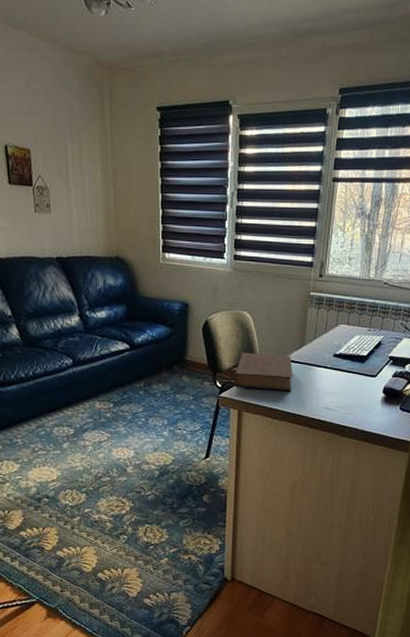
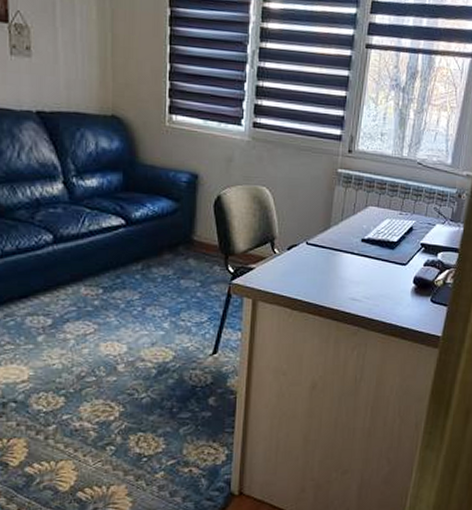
book: present [234,352,293,392] -> none [248,233,317,280]

